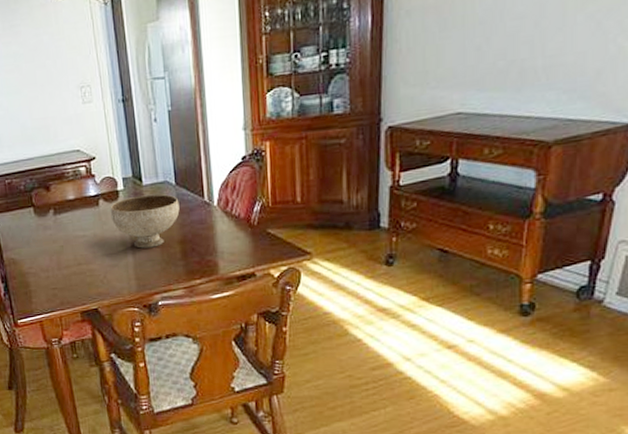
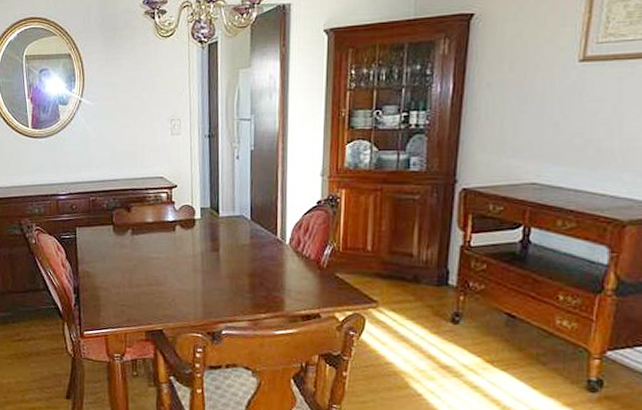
bowl: present [110,194,180,248] -> none [185,226,252,277]

